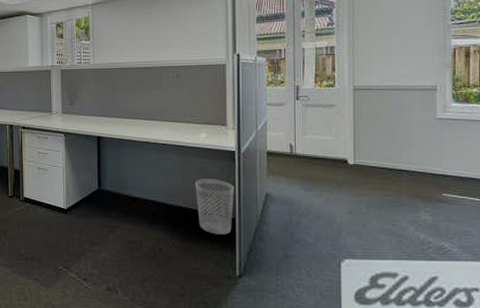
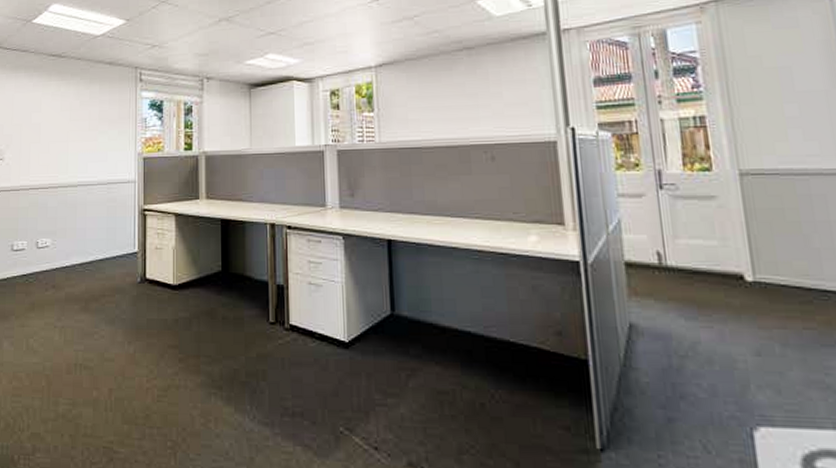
wastebasket: present [194,179,234,235] -> none [525,301,584,384]

